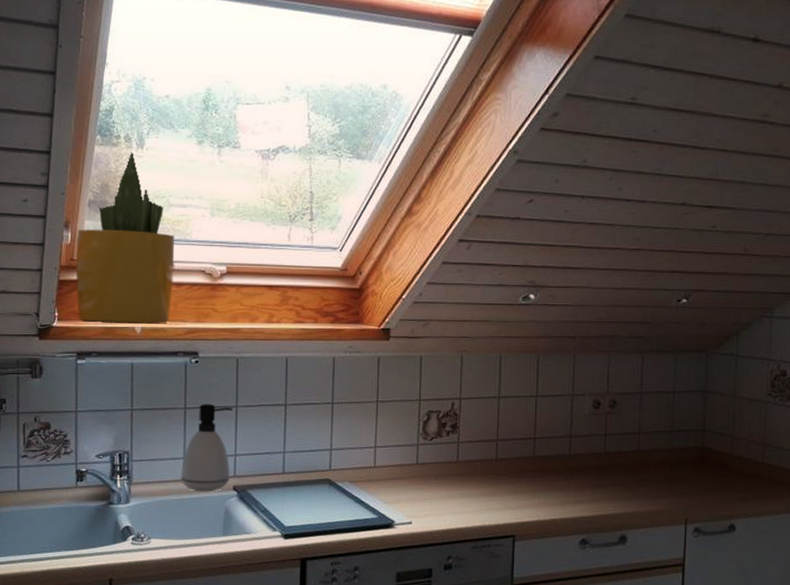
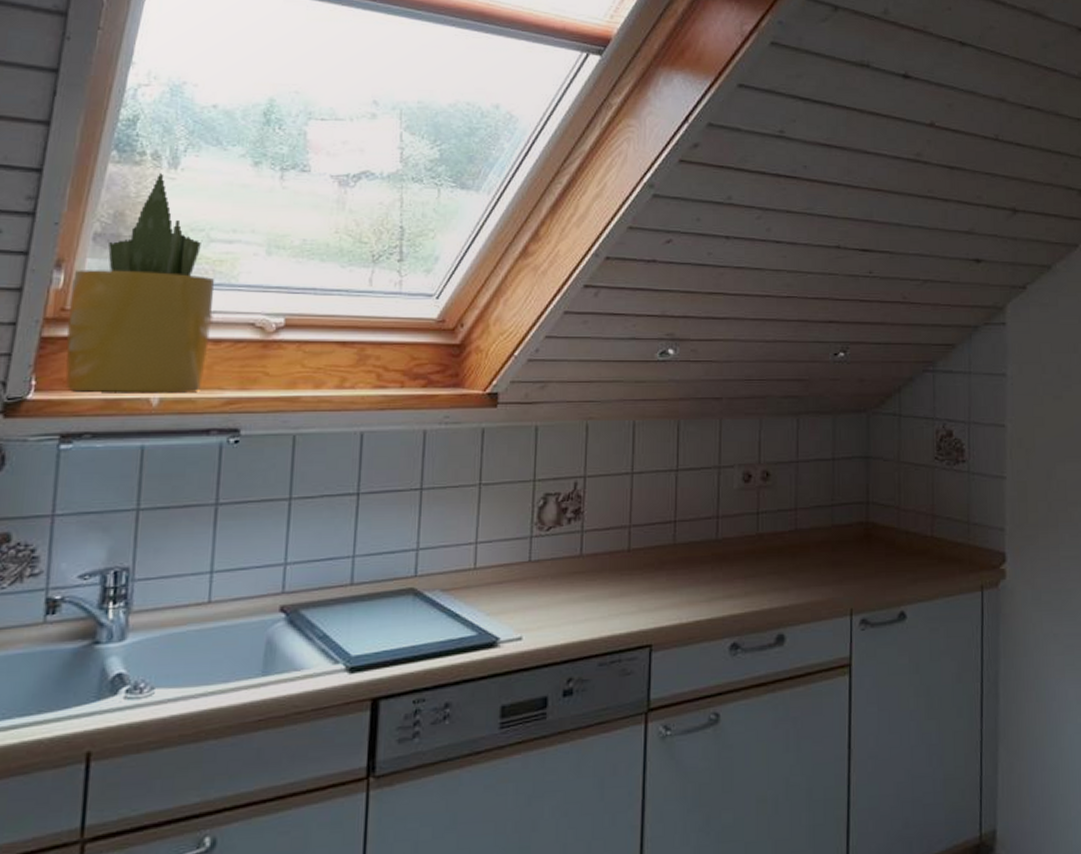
soap dispenser: present [181,403,234,492] -> none [205,496,286,618]

